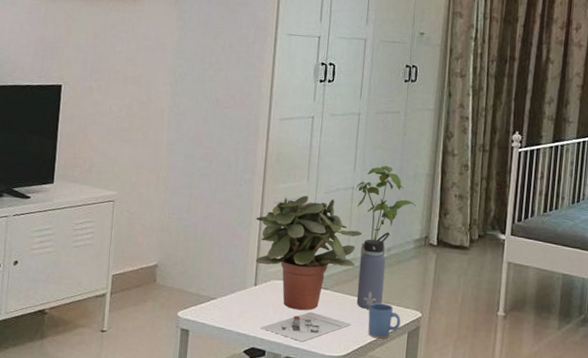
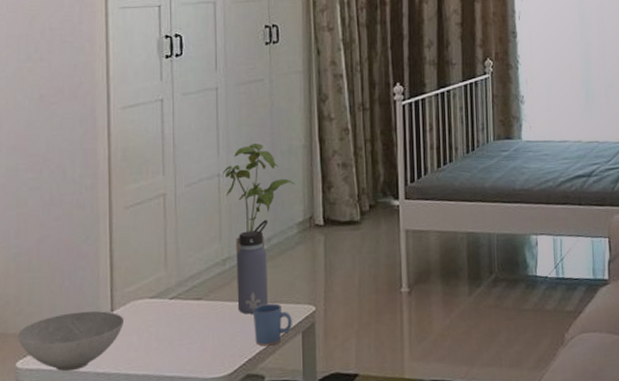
bowl: none [181,280,264,328] -> present [18,310,123,372]
potted plant: present [255,195,362,311] -> none [103,192,236,331]
architectural model: present [260,311,351,342] -> none [124,329,234,368]

